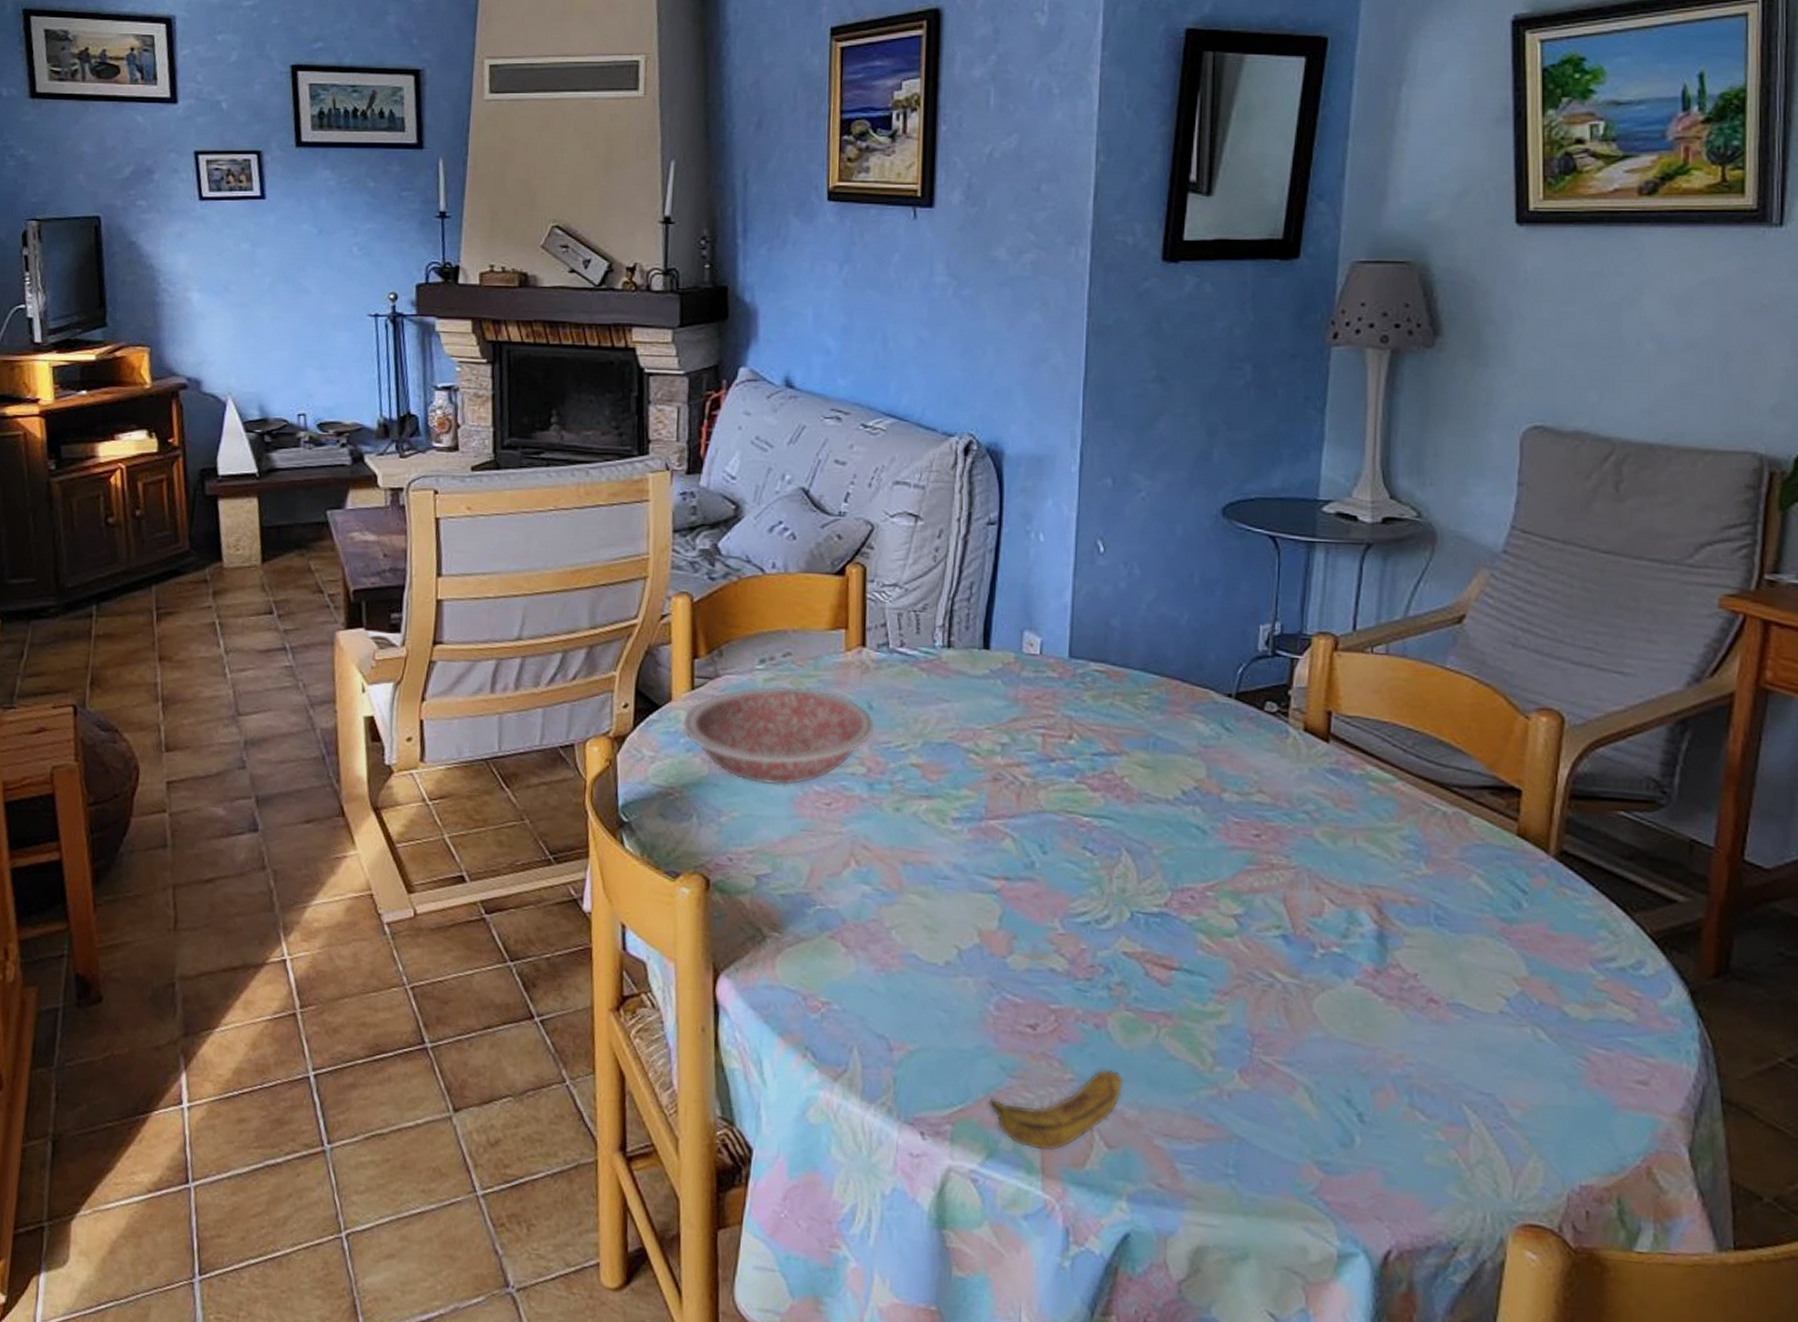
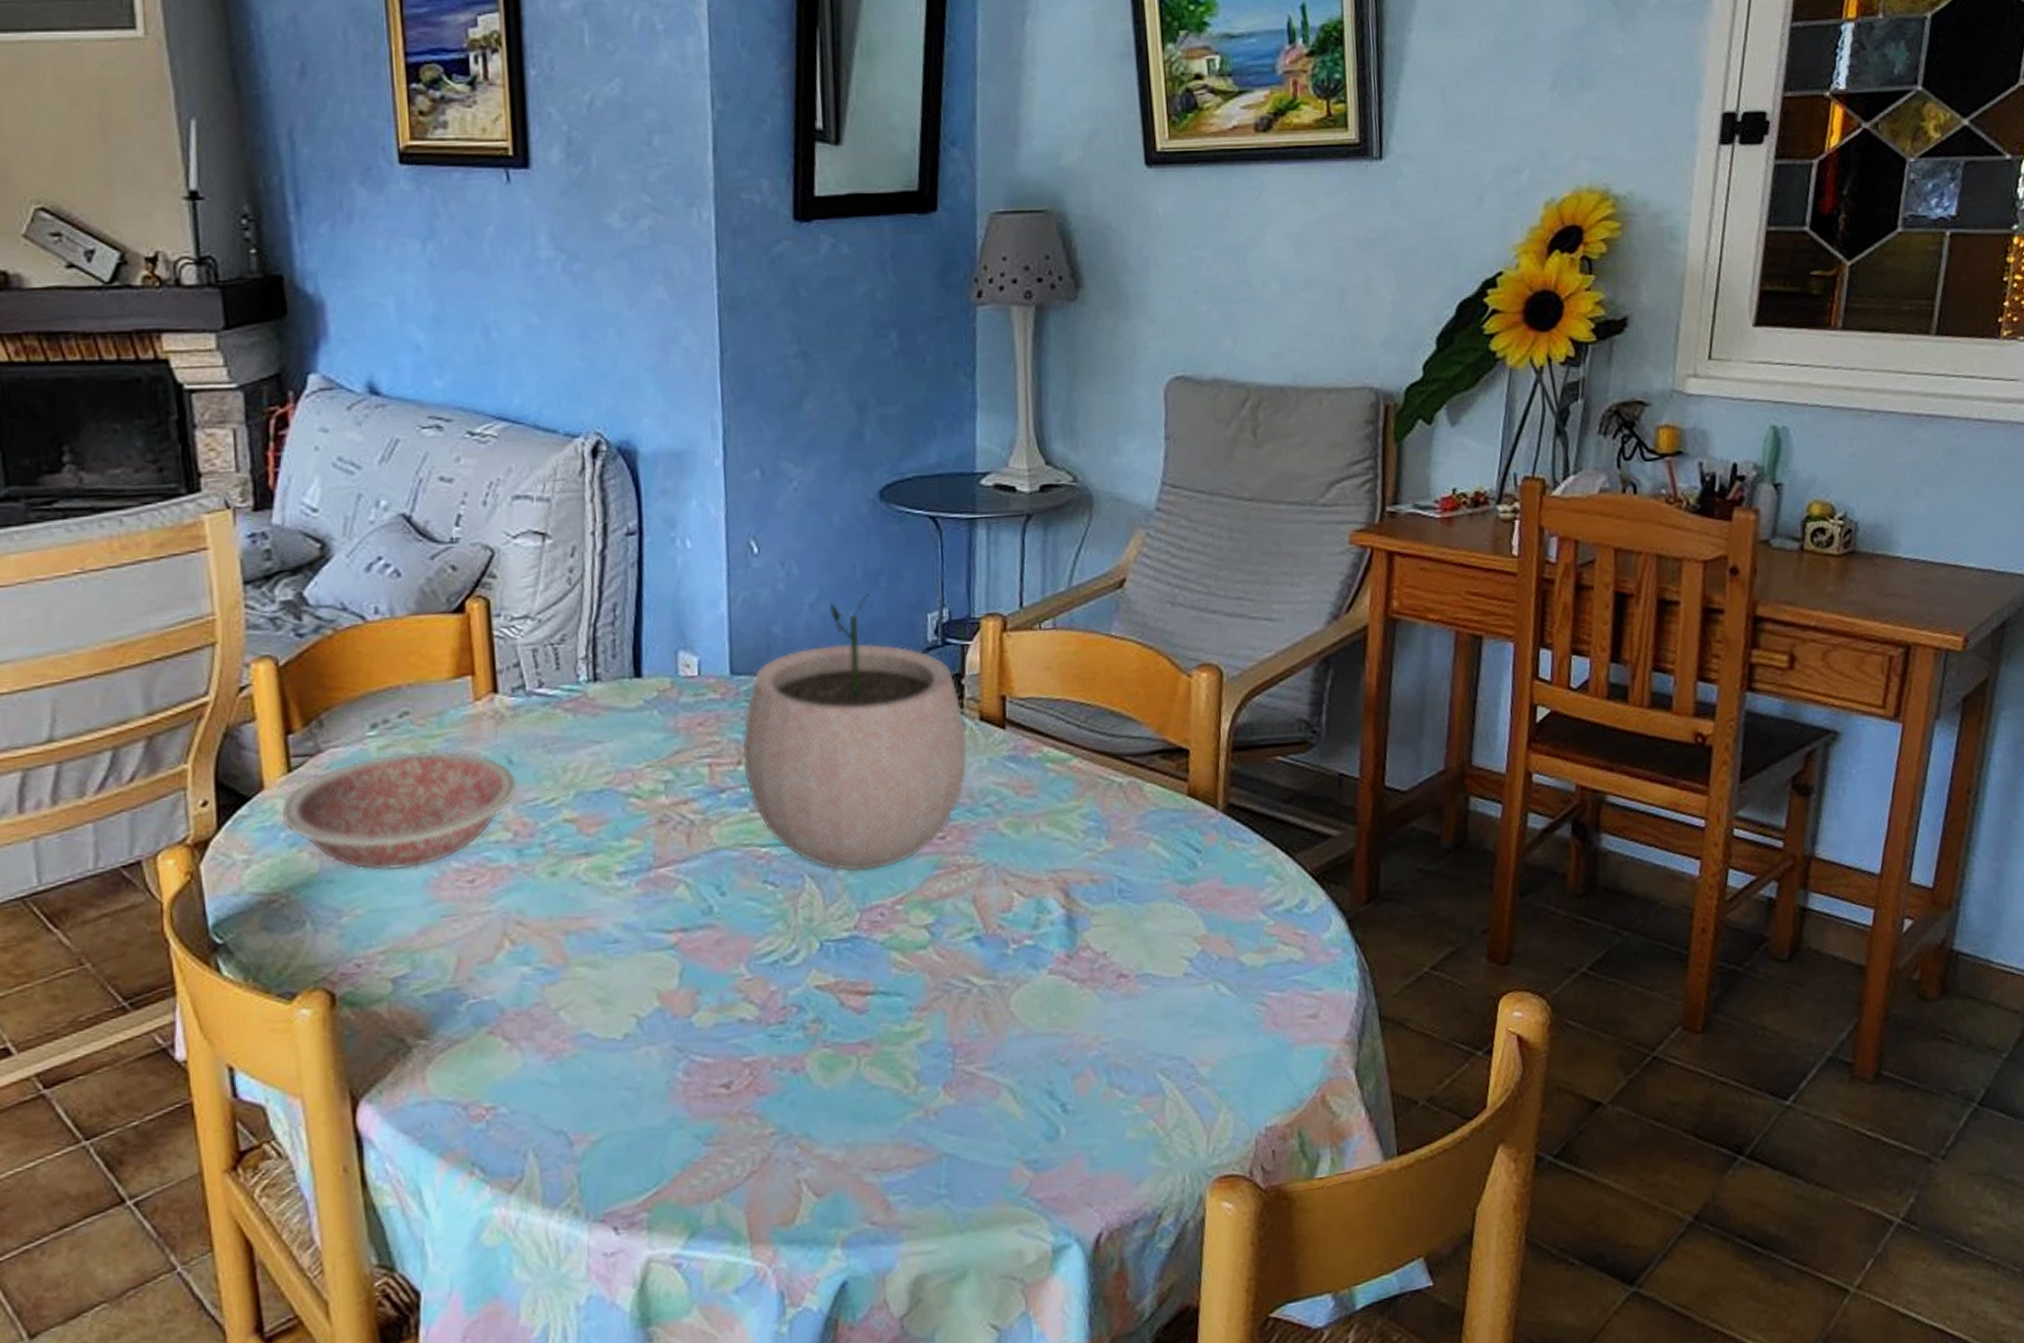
banana: present [989,1068,1124,1151] -> none [686,1113,828,1217]
plant pot: none [1073,600,1290,855] -> present [742,594,968,872]

